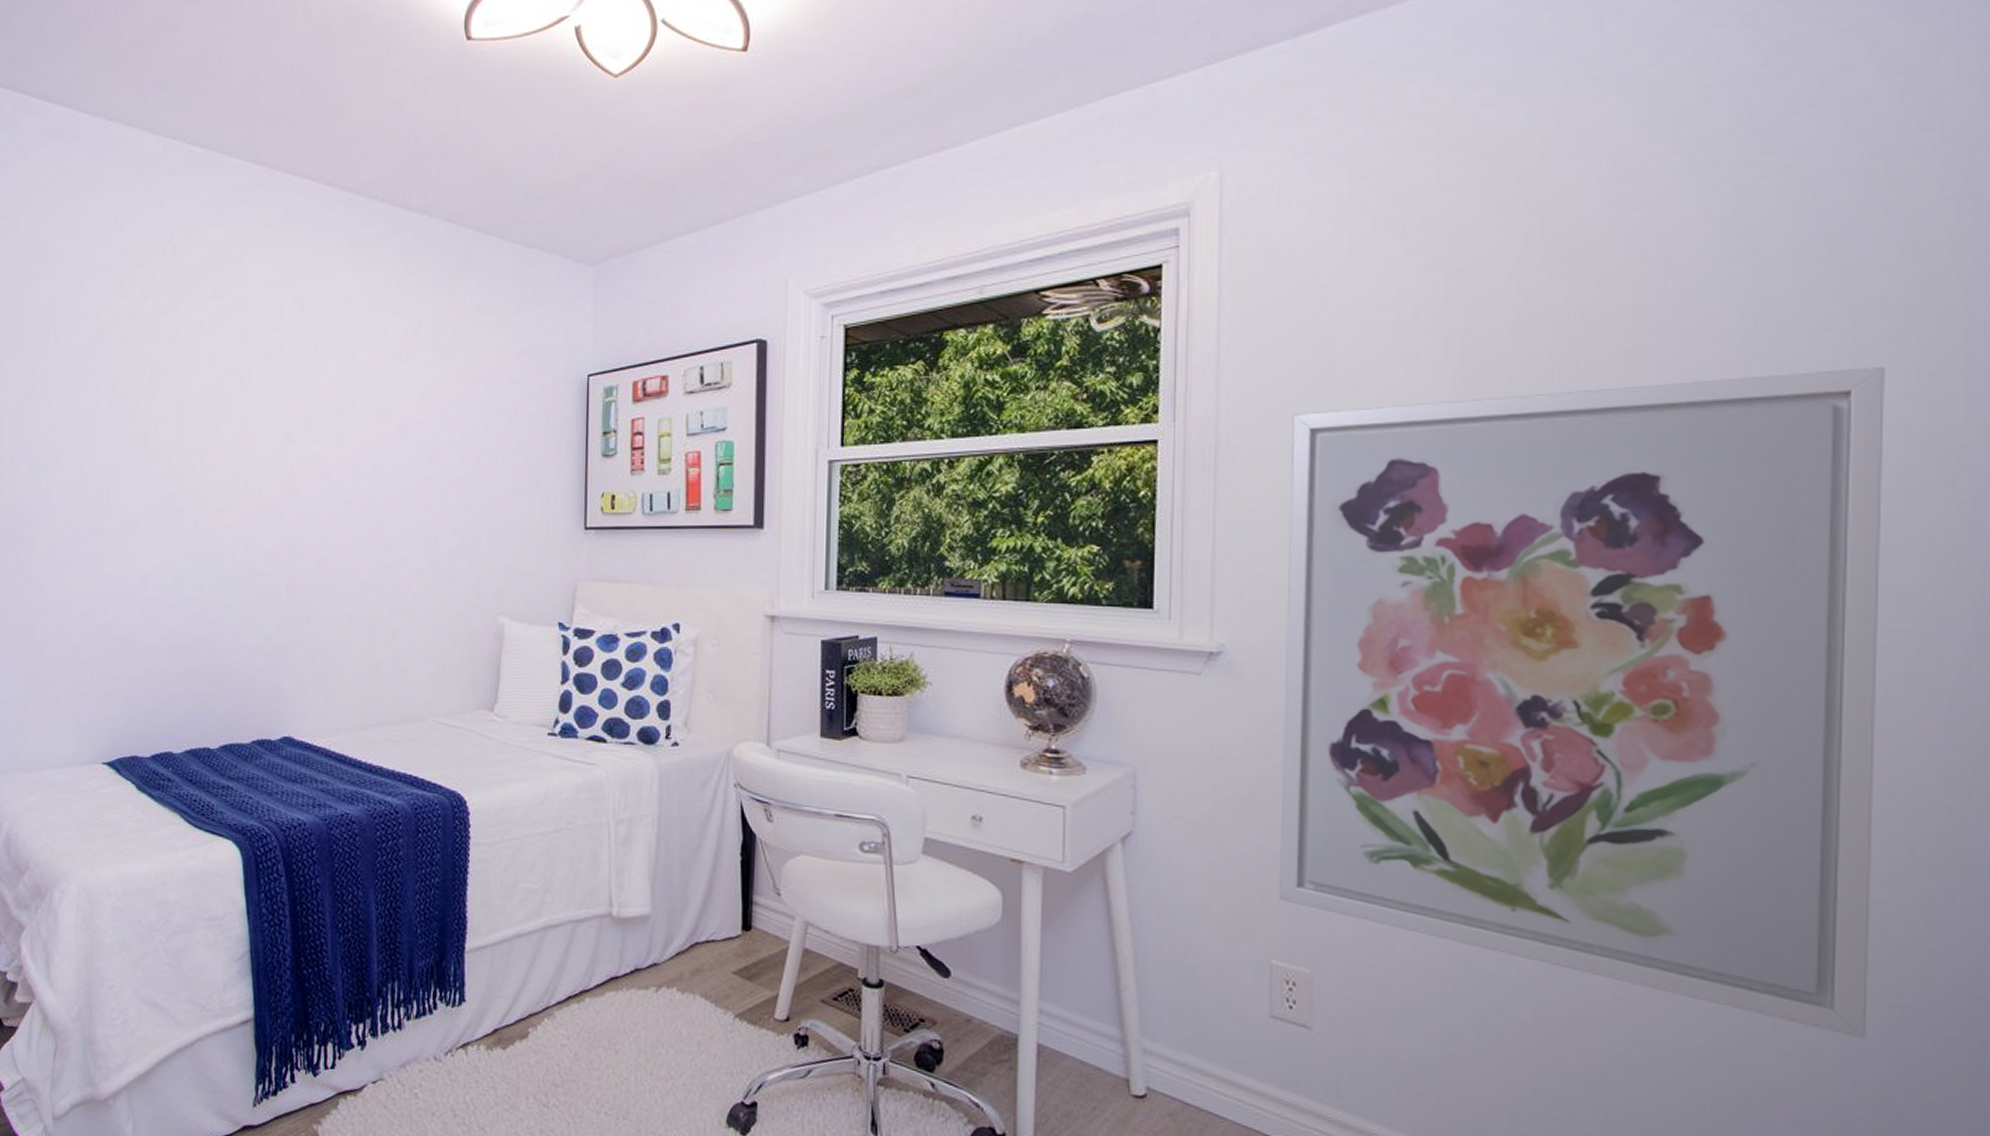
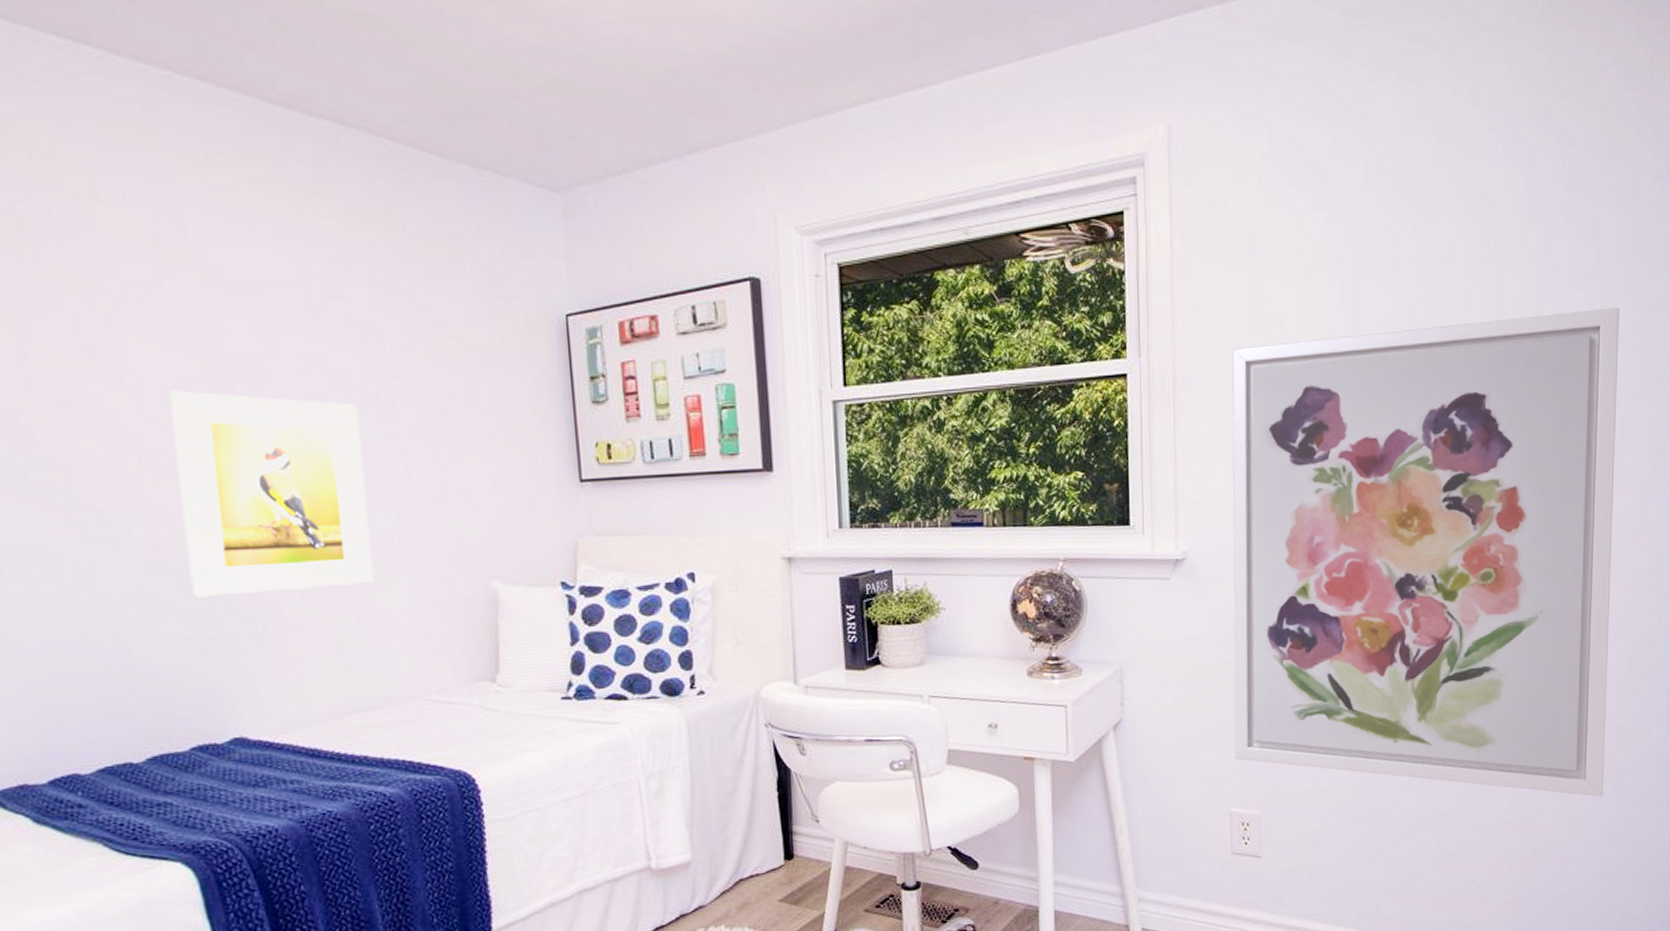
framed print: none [270,437,411,612] -> present [168,390,374,597]

